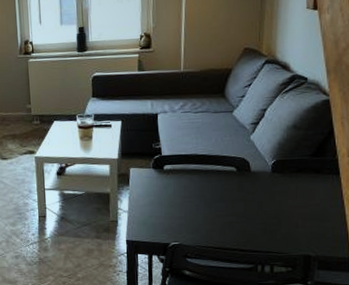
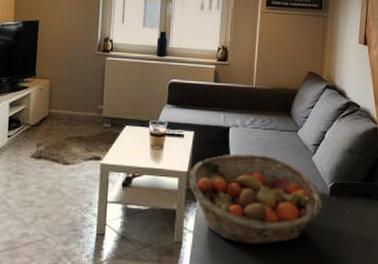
fruit basket: none [120,137,264,222] -> present [189,154,323,246]

